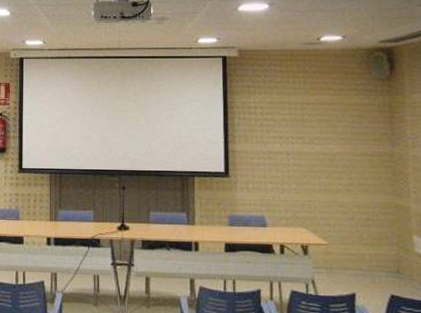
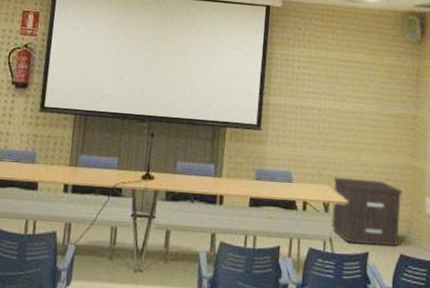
nightstand: none [309,219,387,288] -> present [331,176,403,247]

